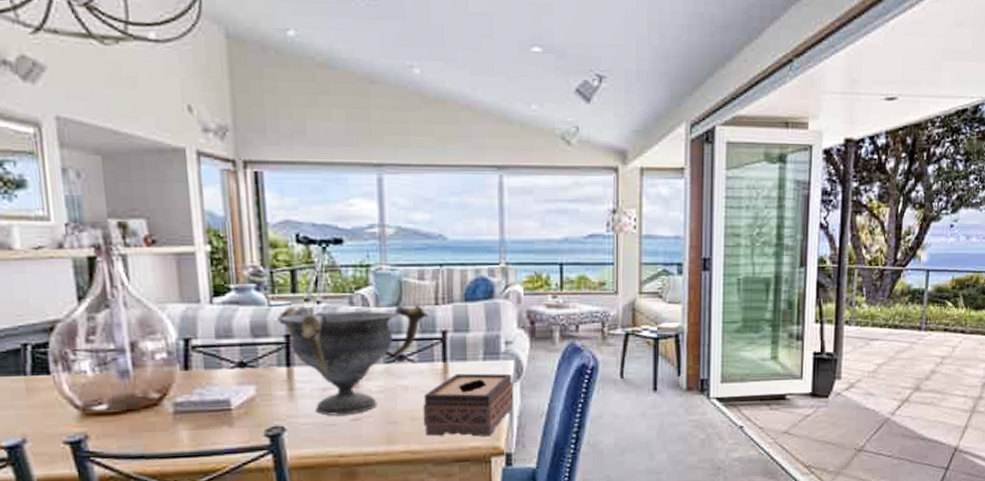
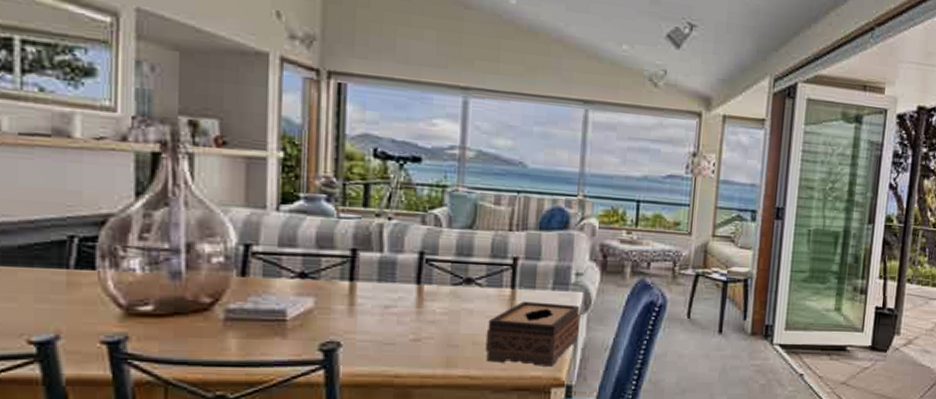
decorative bowl: present [278,304,430,416] -> none [346,220,502,335]

